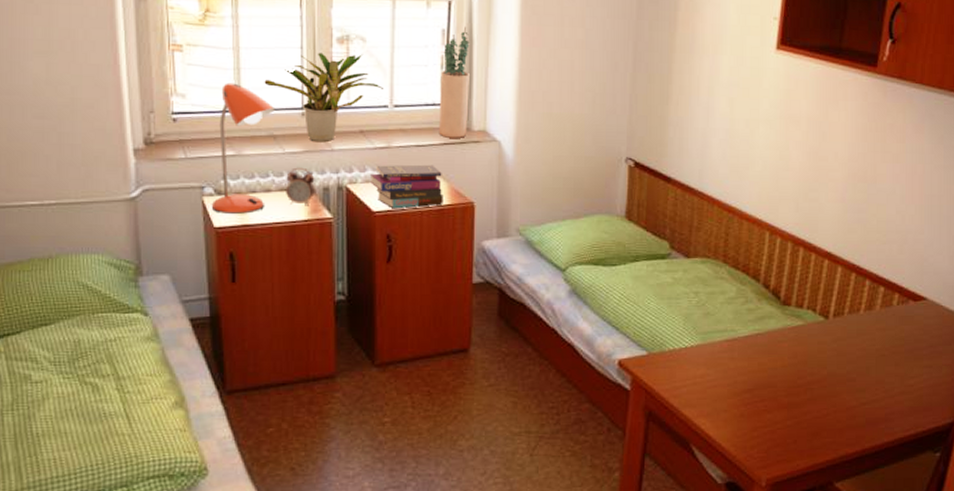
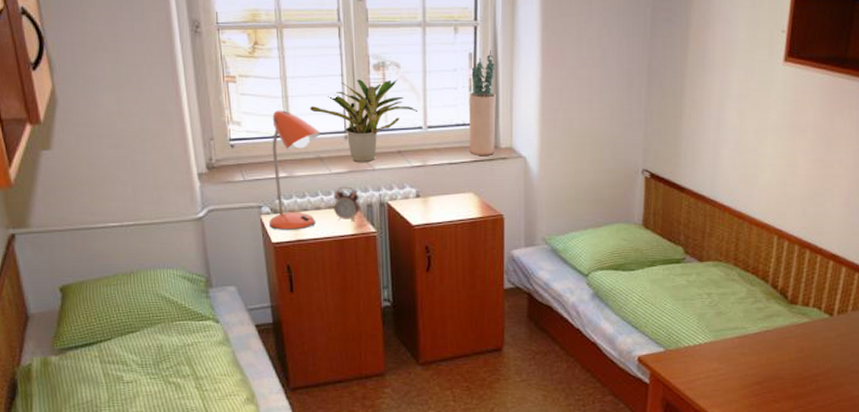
books: present [369,164,443,209] -> none [408,181,475,223]

